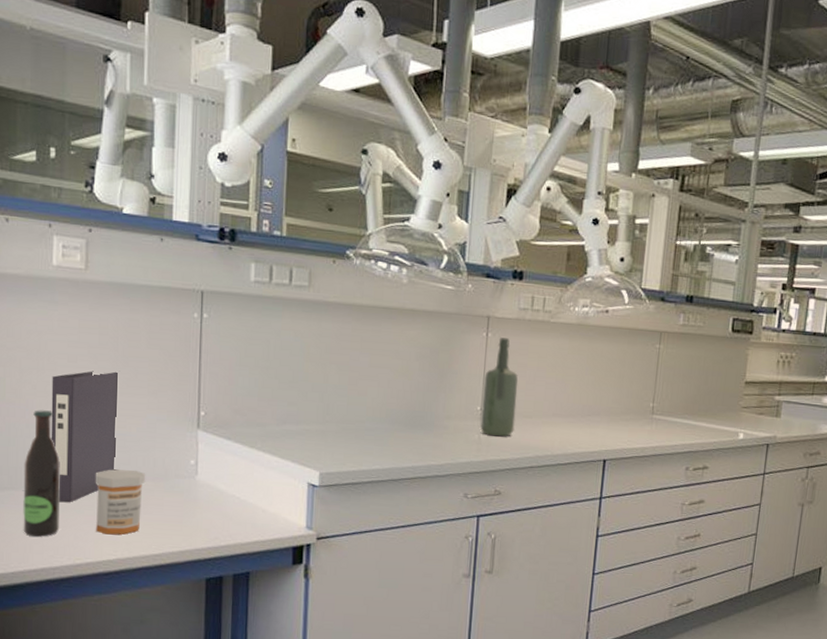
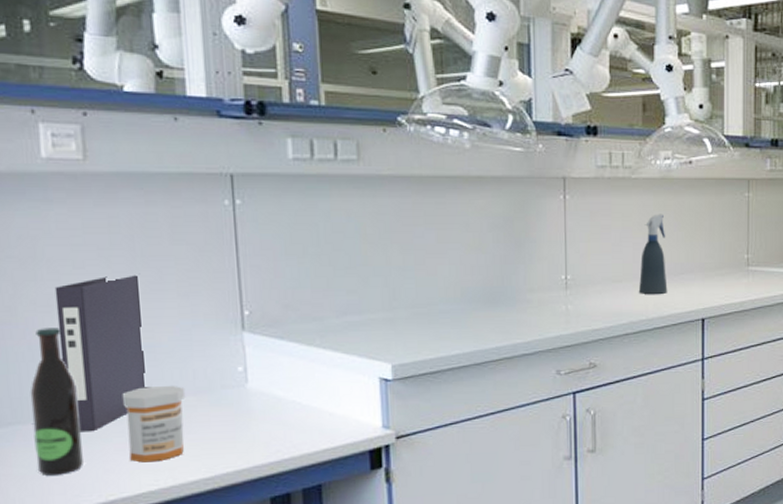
bottle: present [480,337,519,437] -> none [565,199,604,306]
spray bottle: none [546,357,578,433] -> present [638,214,668,294]

